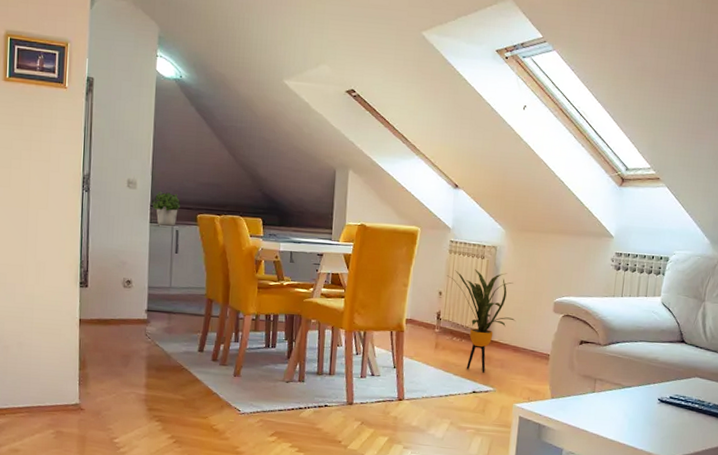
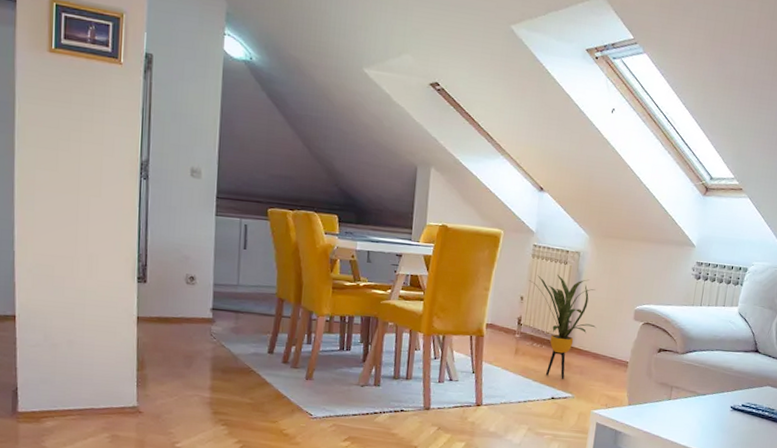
potted plant: present [151,192,181,227] -> none [217,182,250,221]

